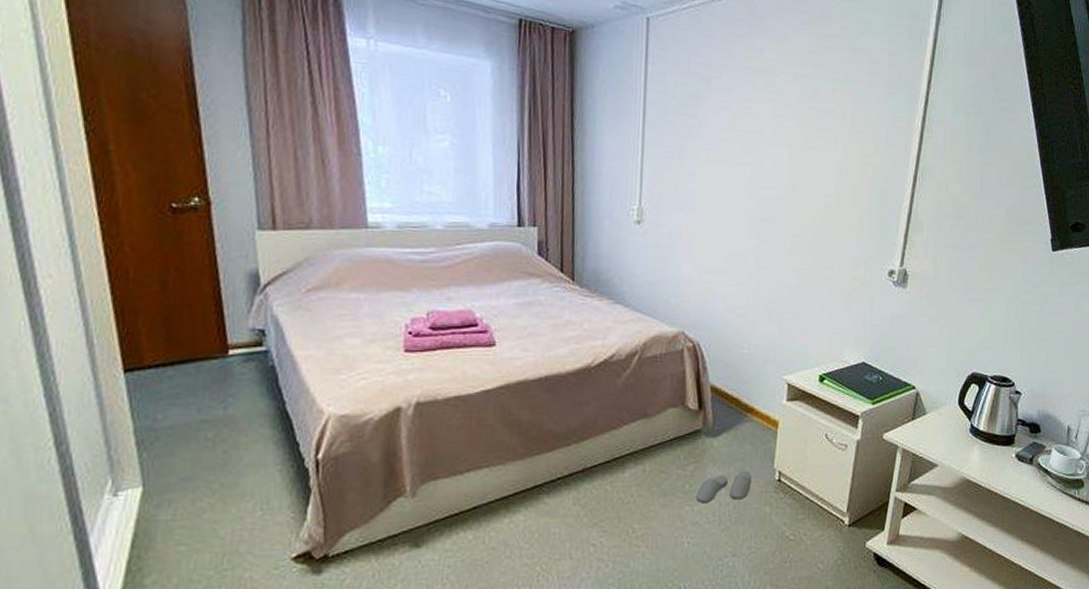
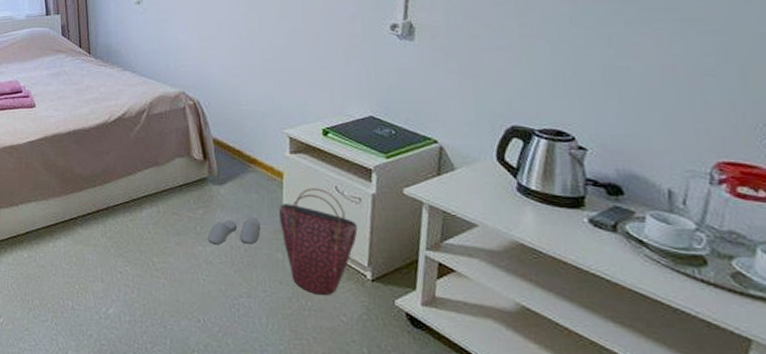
handbag: none [771,436,841,545] -> present [279,187,358,295]

